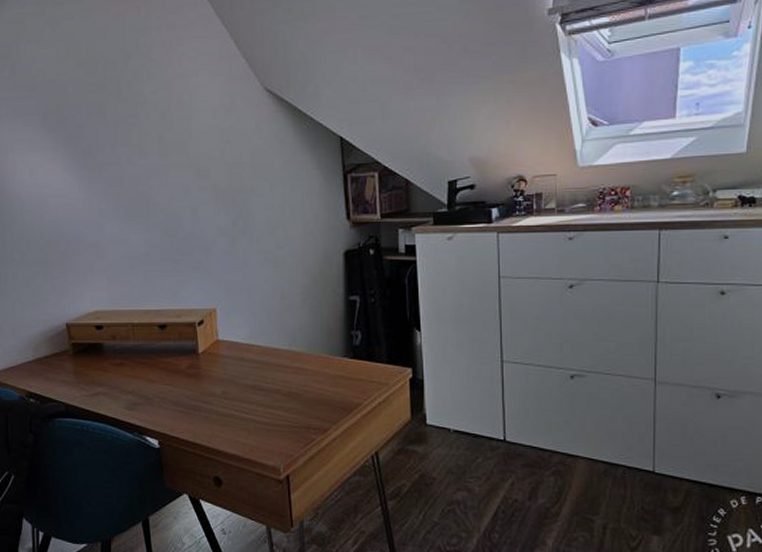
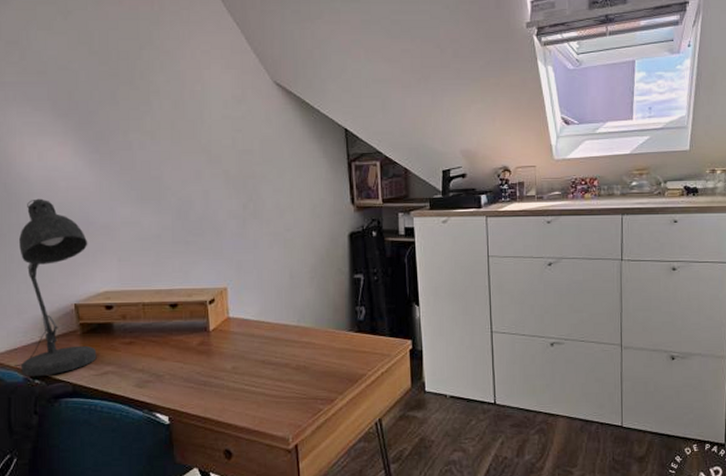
desk lamp: none [10,216,88,395] -> present [13,198,97,376]

